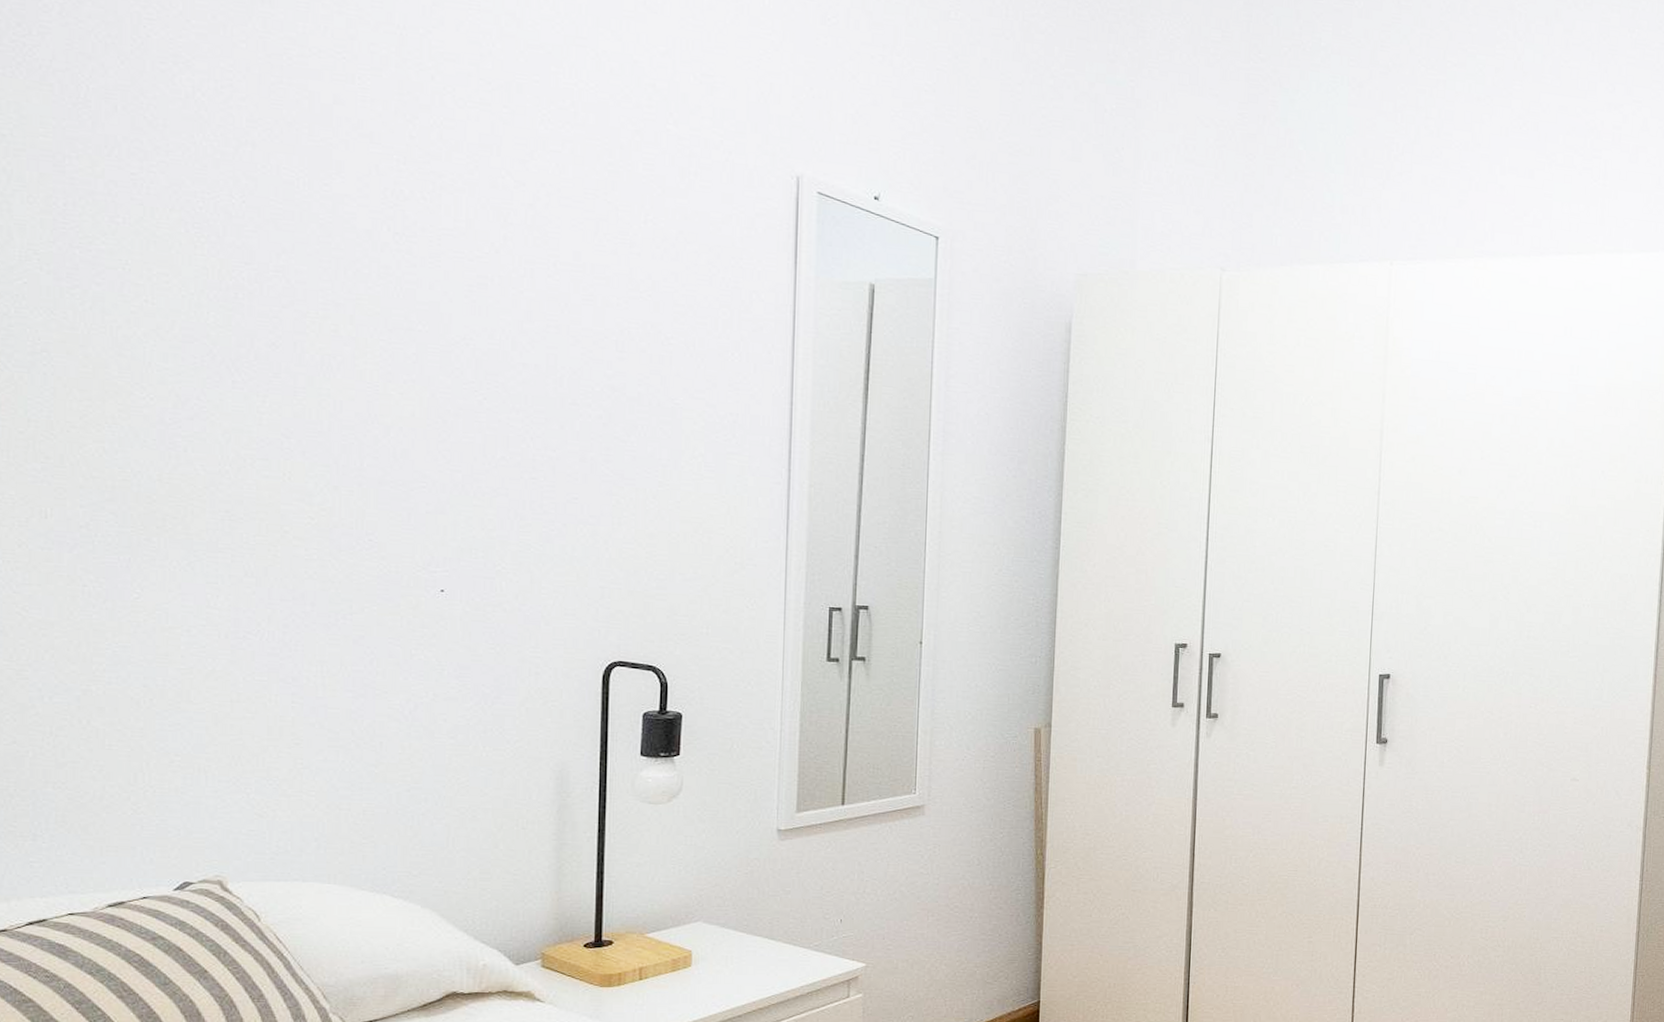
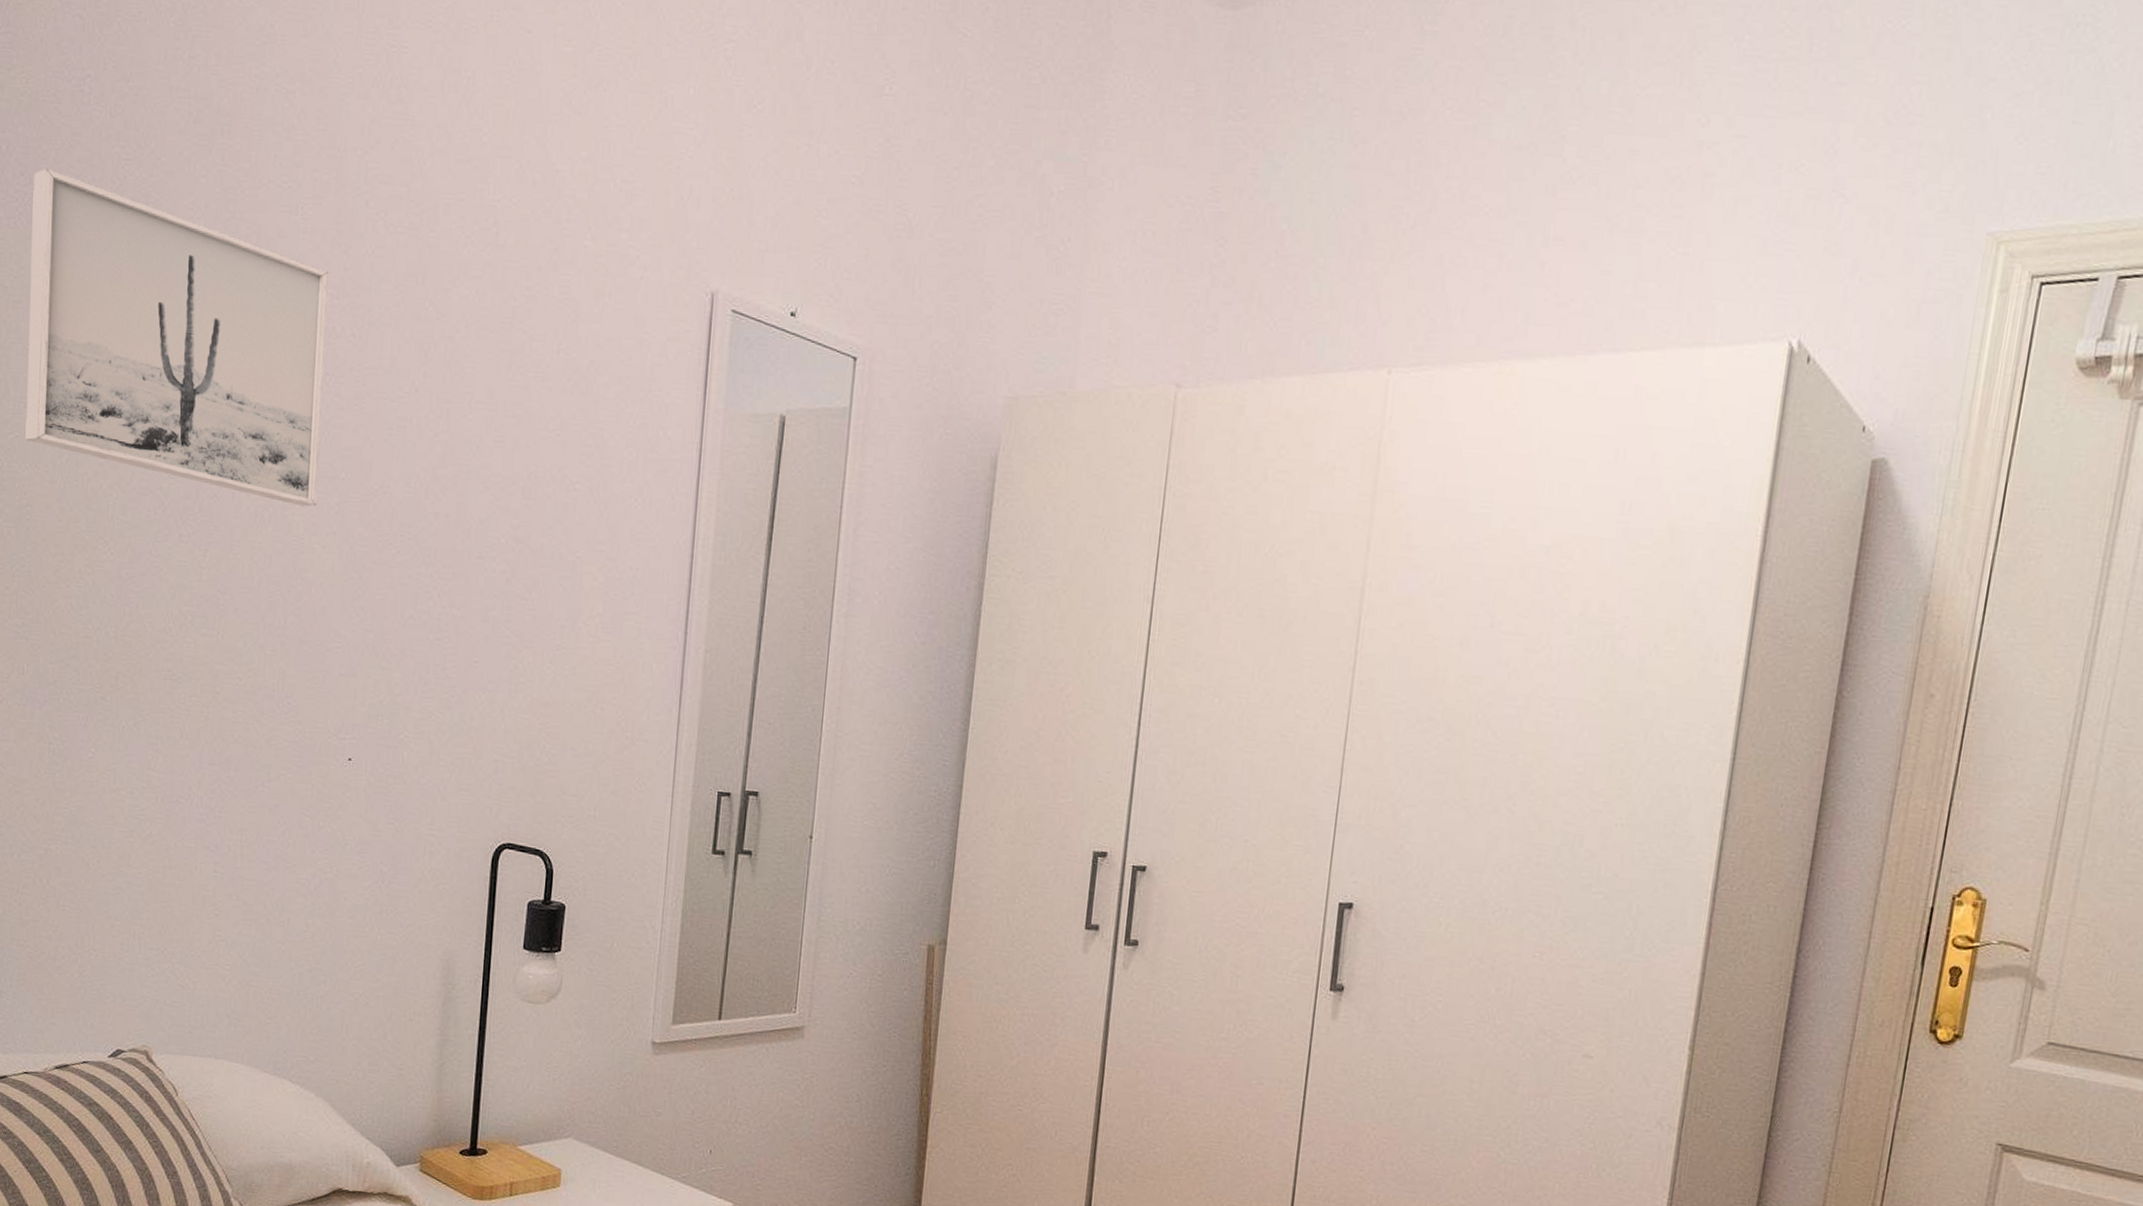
wall art: none [34,21,394,357] -> present [25,168,328,507]

